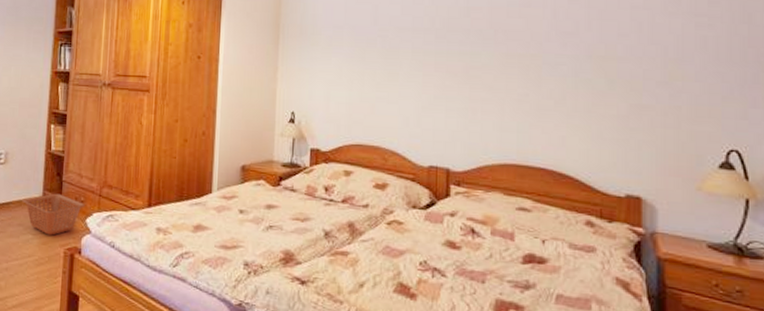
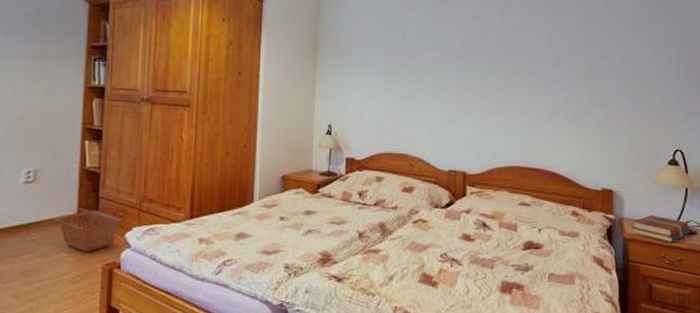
books: none [668,230,755,268] -> present [631,215,690,243]

